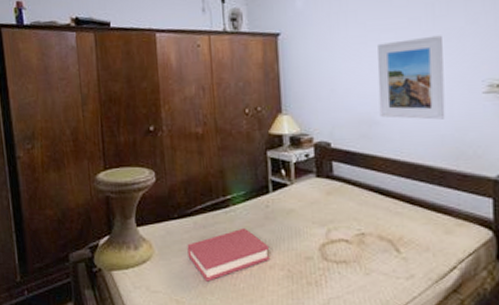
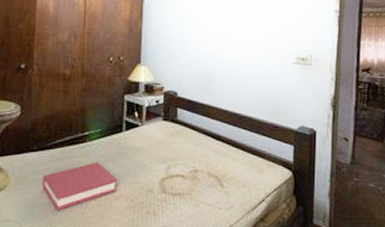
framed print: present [377,35,445,120] -> none [217,15,267,81]

